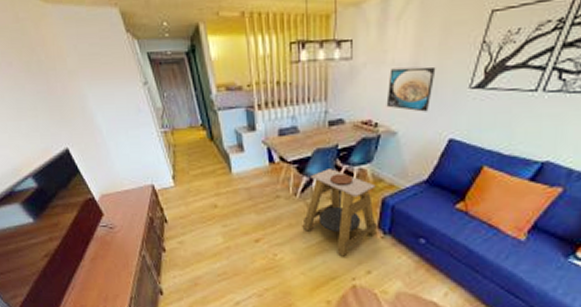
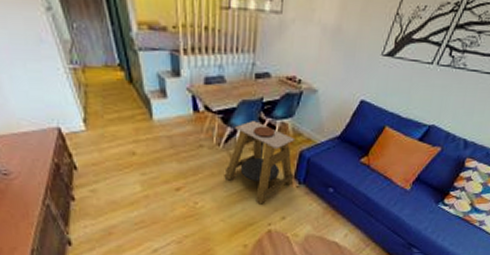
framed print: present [386,66,436,112] -> none [310,28,356,74]

